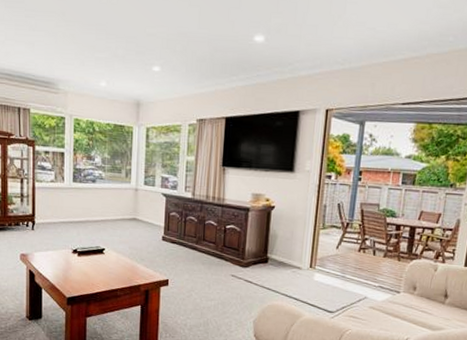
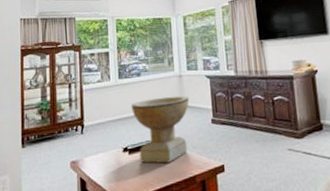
decorative bowl: none [83,207,143,270] -> present [131,96,190,164]

